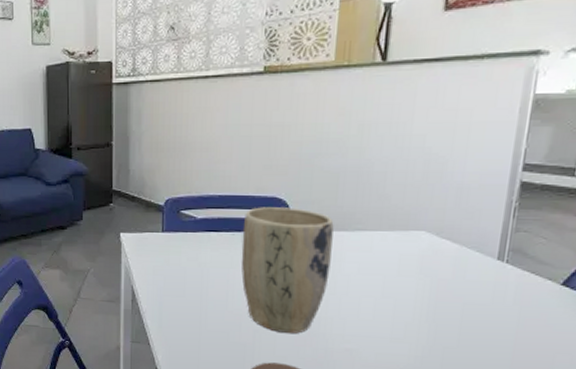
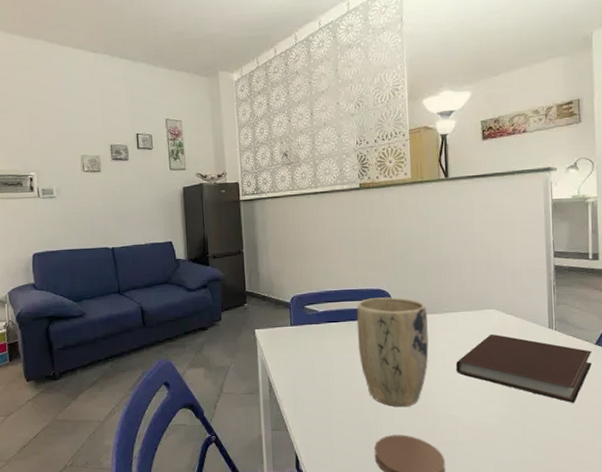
notebook: none [363,260,555,353] -> present [456,334,592,404]

